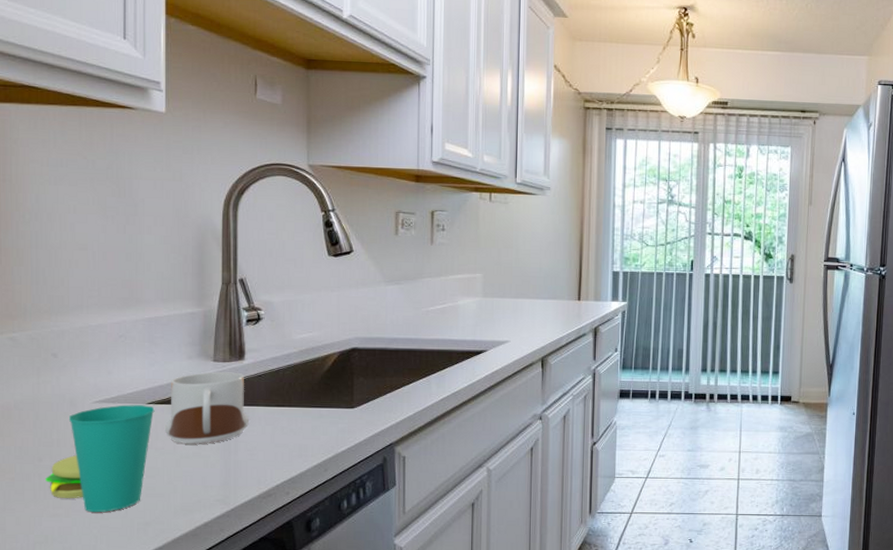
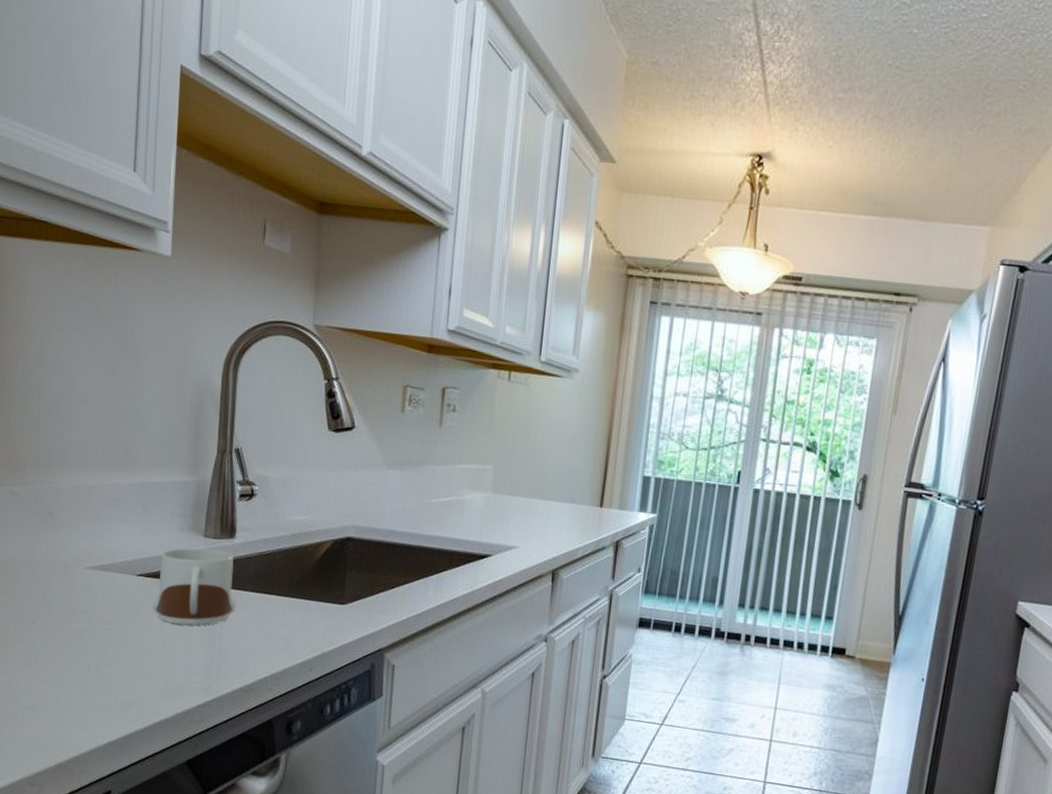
cup: present [45,404,155,513] -> none [37,573,144,686]

